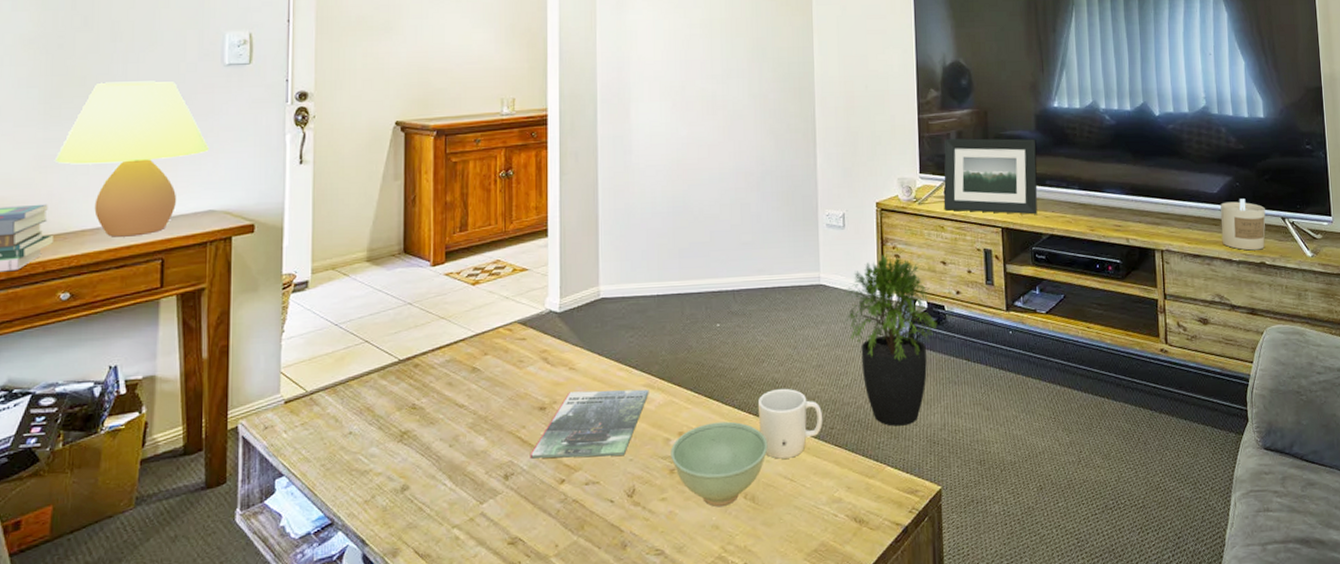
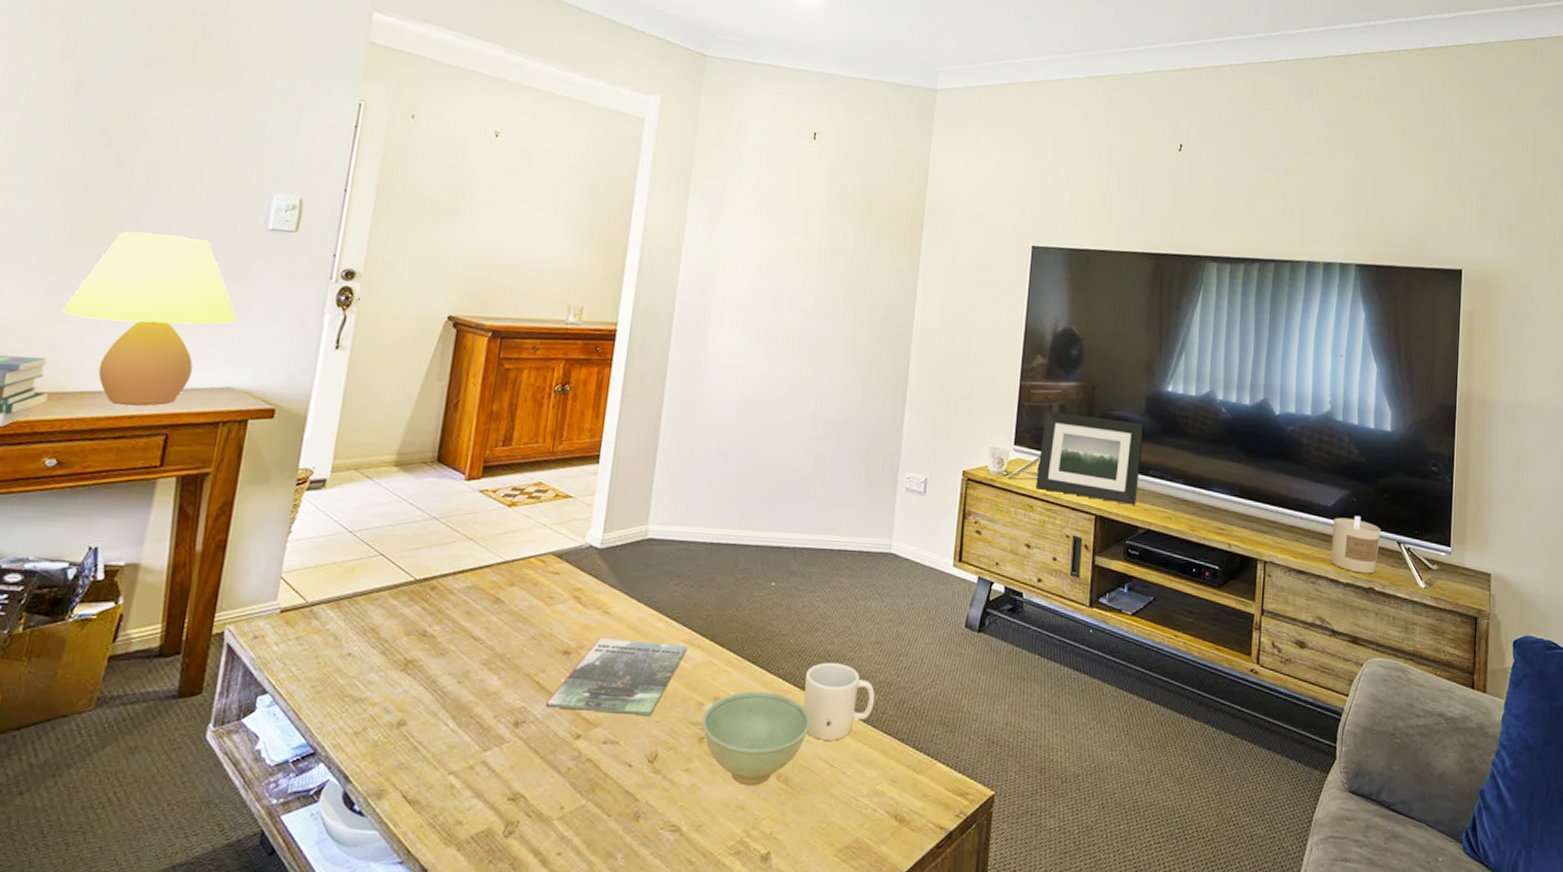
potted plant: present [845,255,938,426] -> none [914,529,1013,720]

